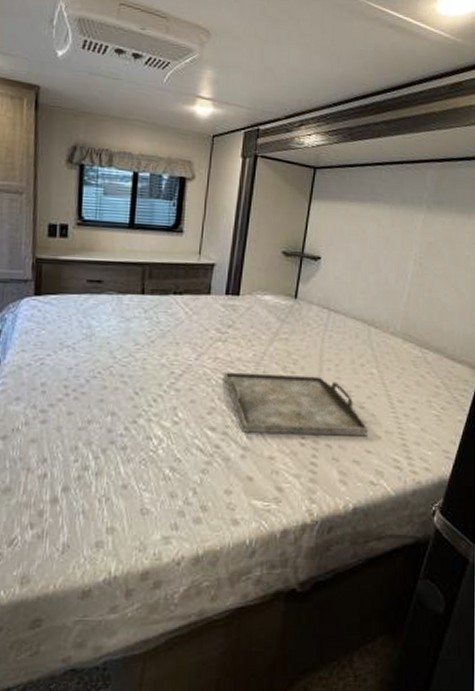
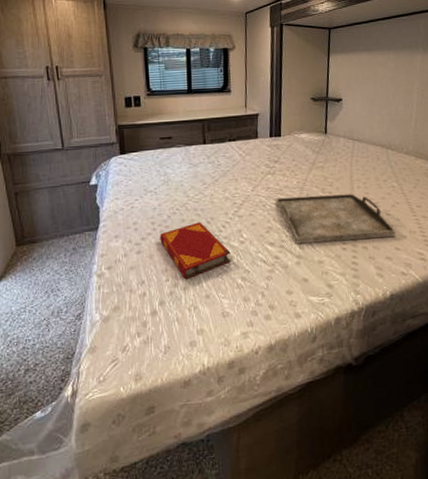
hardback book: none [72,392,161,463] -> present [160,222,231,280]

